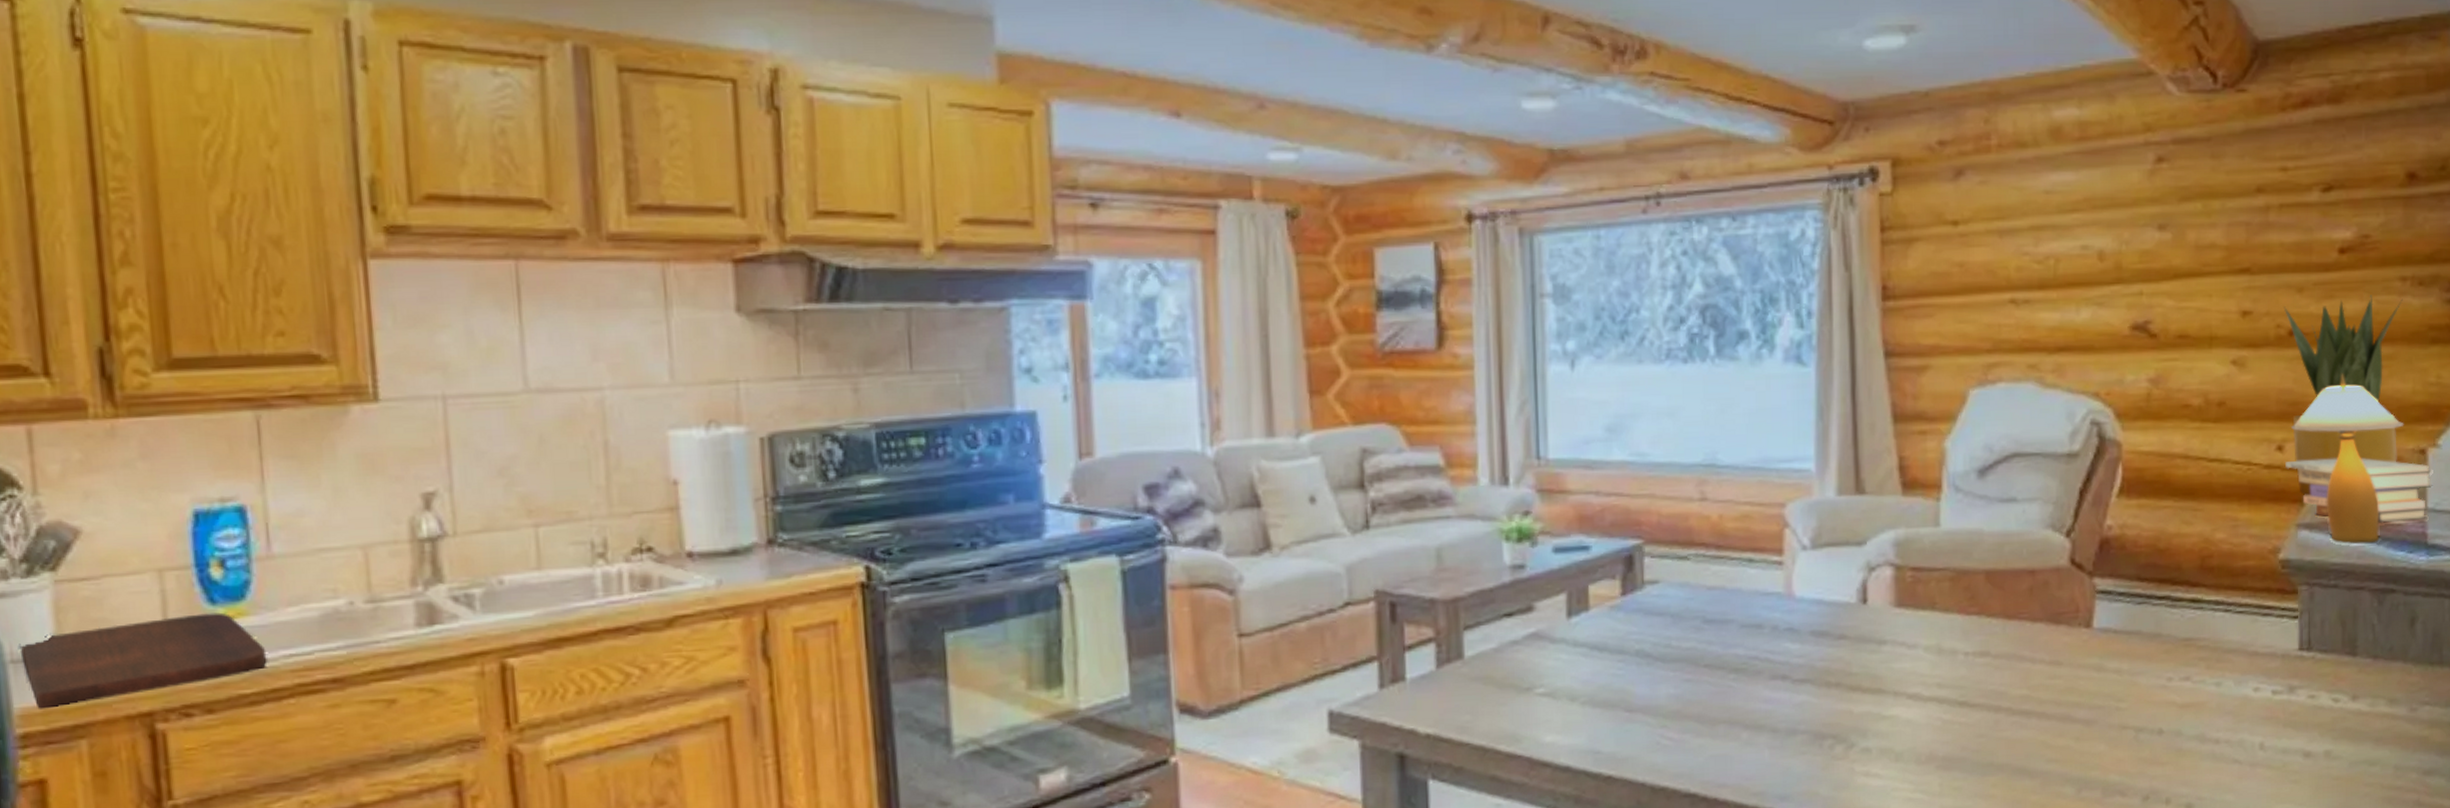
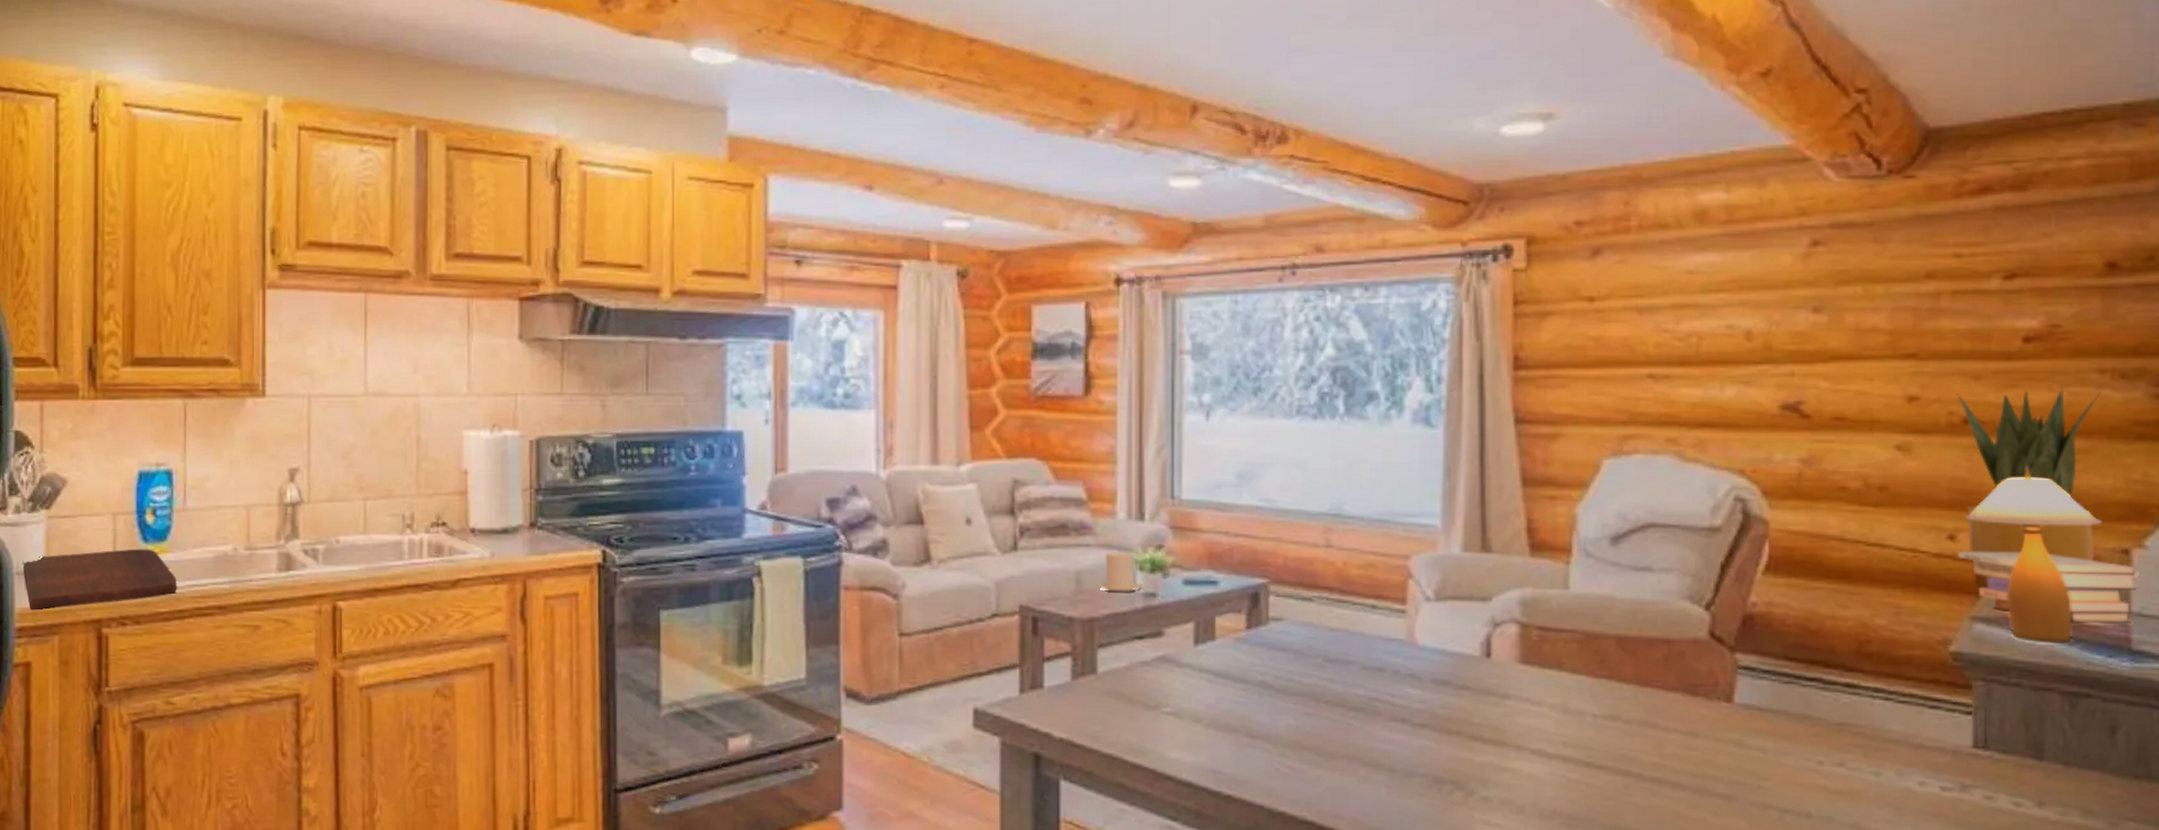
candle: none [1461,521,1510,568] -> present [1098,552,1143,593]

